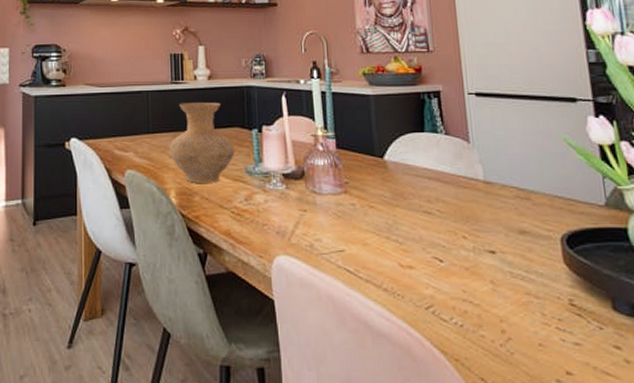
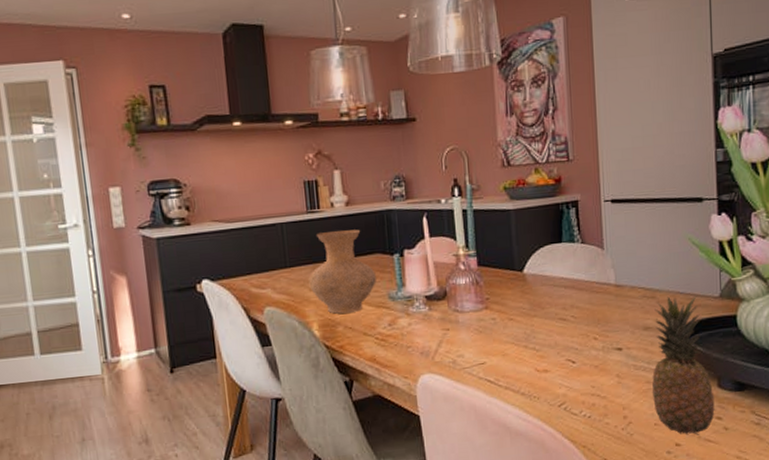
fruit: none [530,200,612,365] -> present [651,295,715,435]

